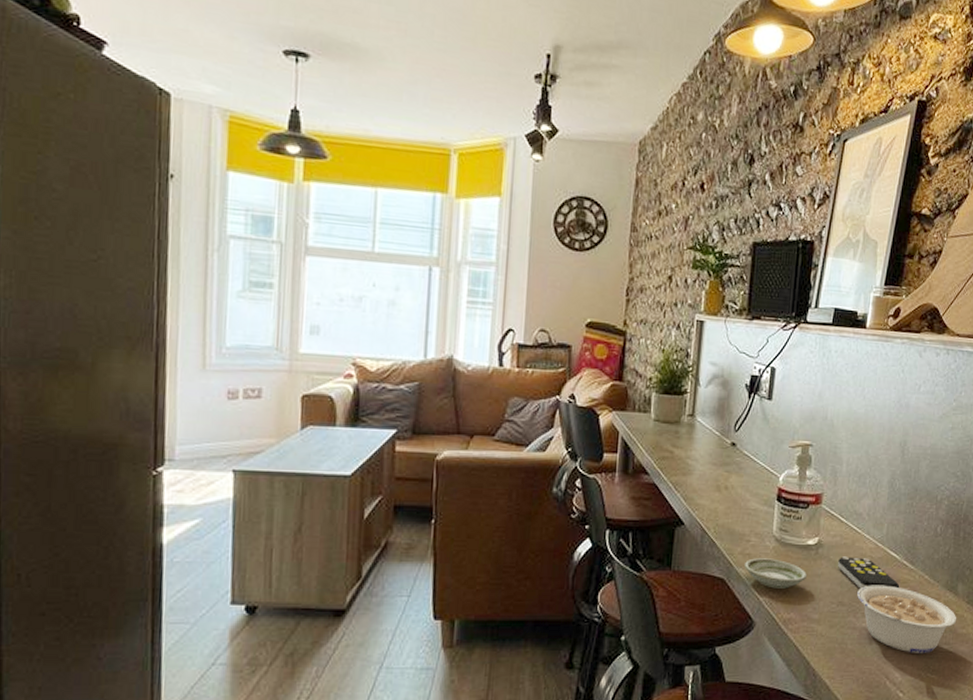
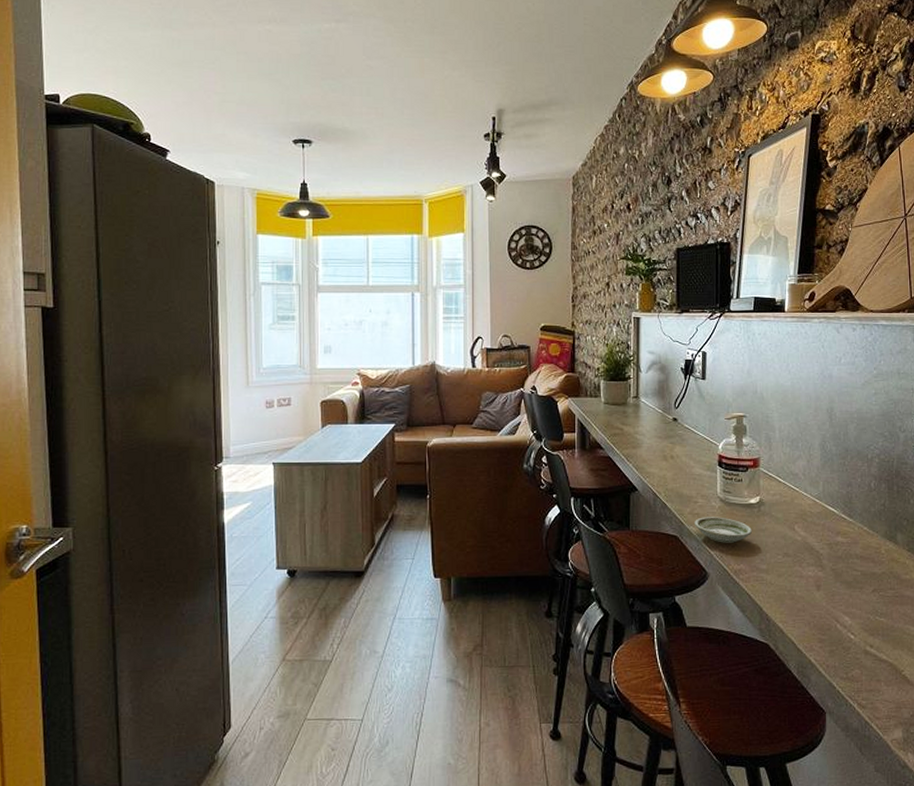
remote control: present [838,556,900,589] -> none [780,512,841,541]
legume: present [856,585,957,654] -> none [800,537,900,599]

